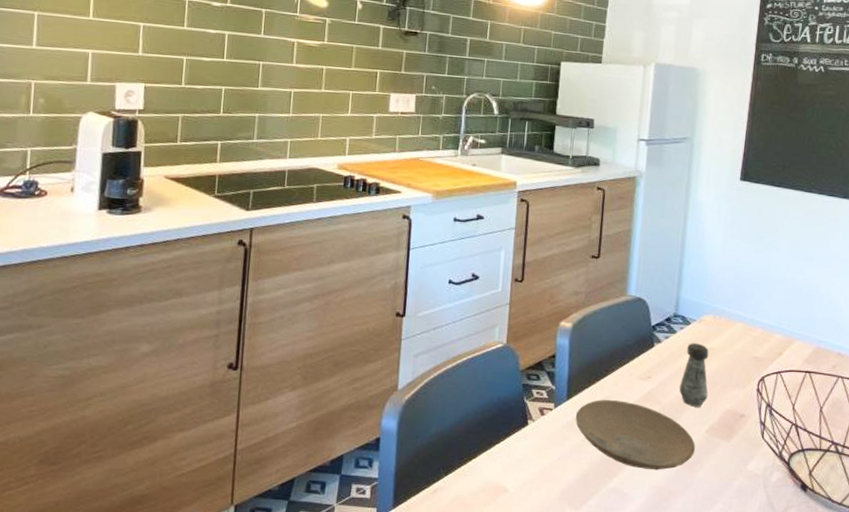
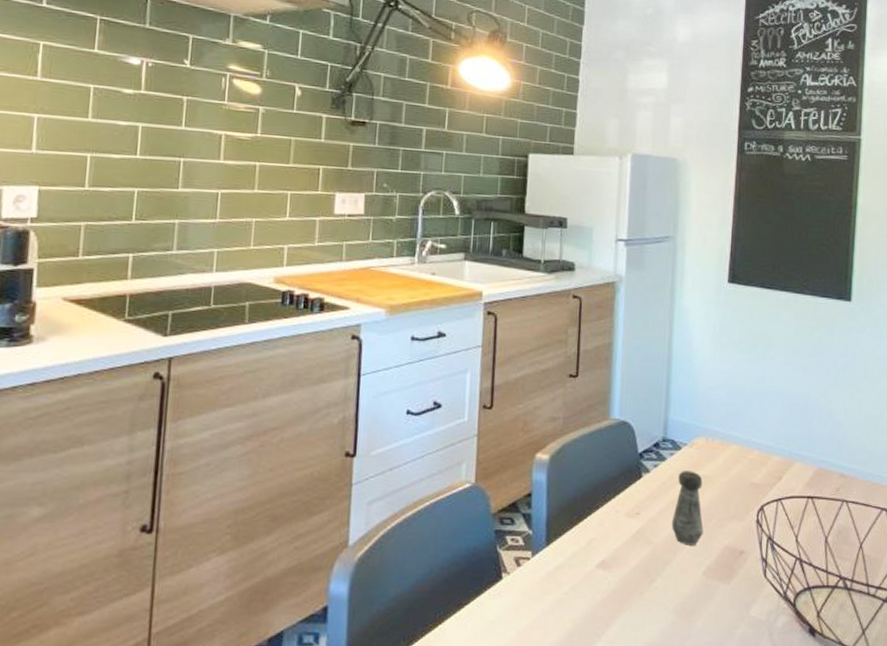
plate: present [575,400,696,470] -> none [556,543,693,624]

